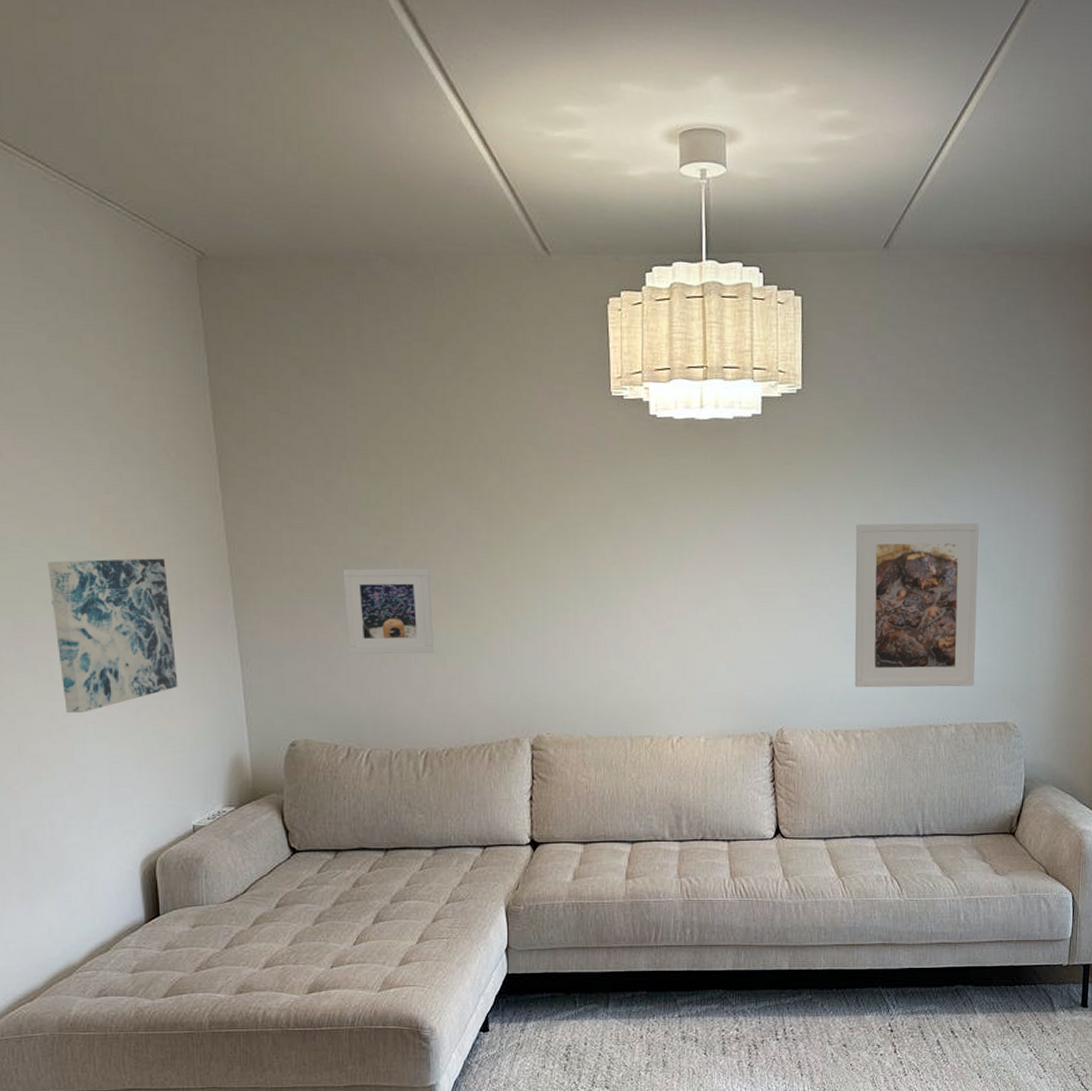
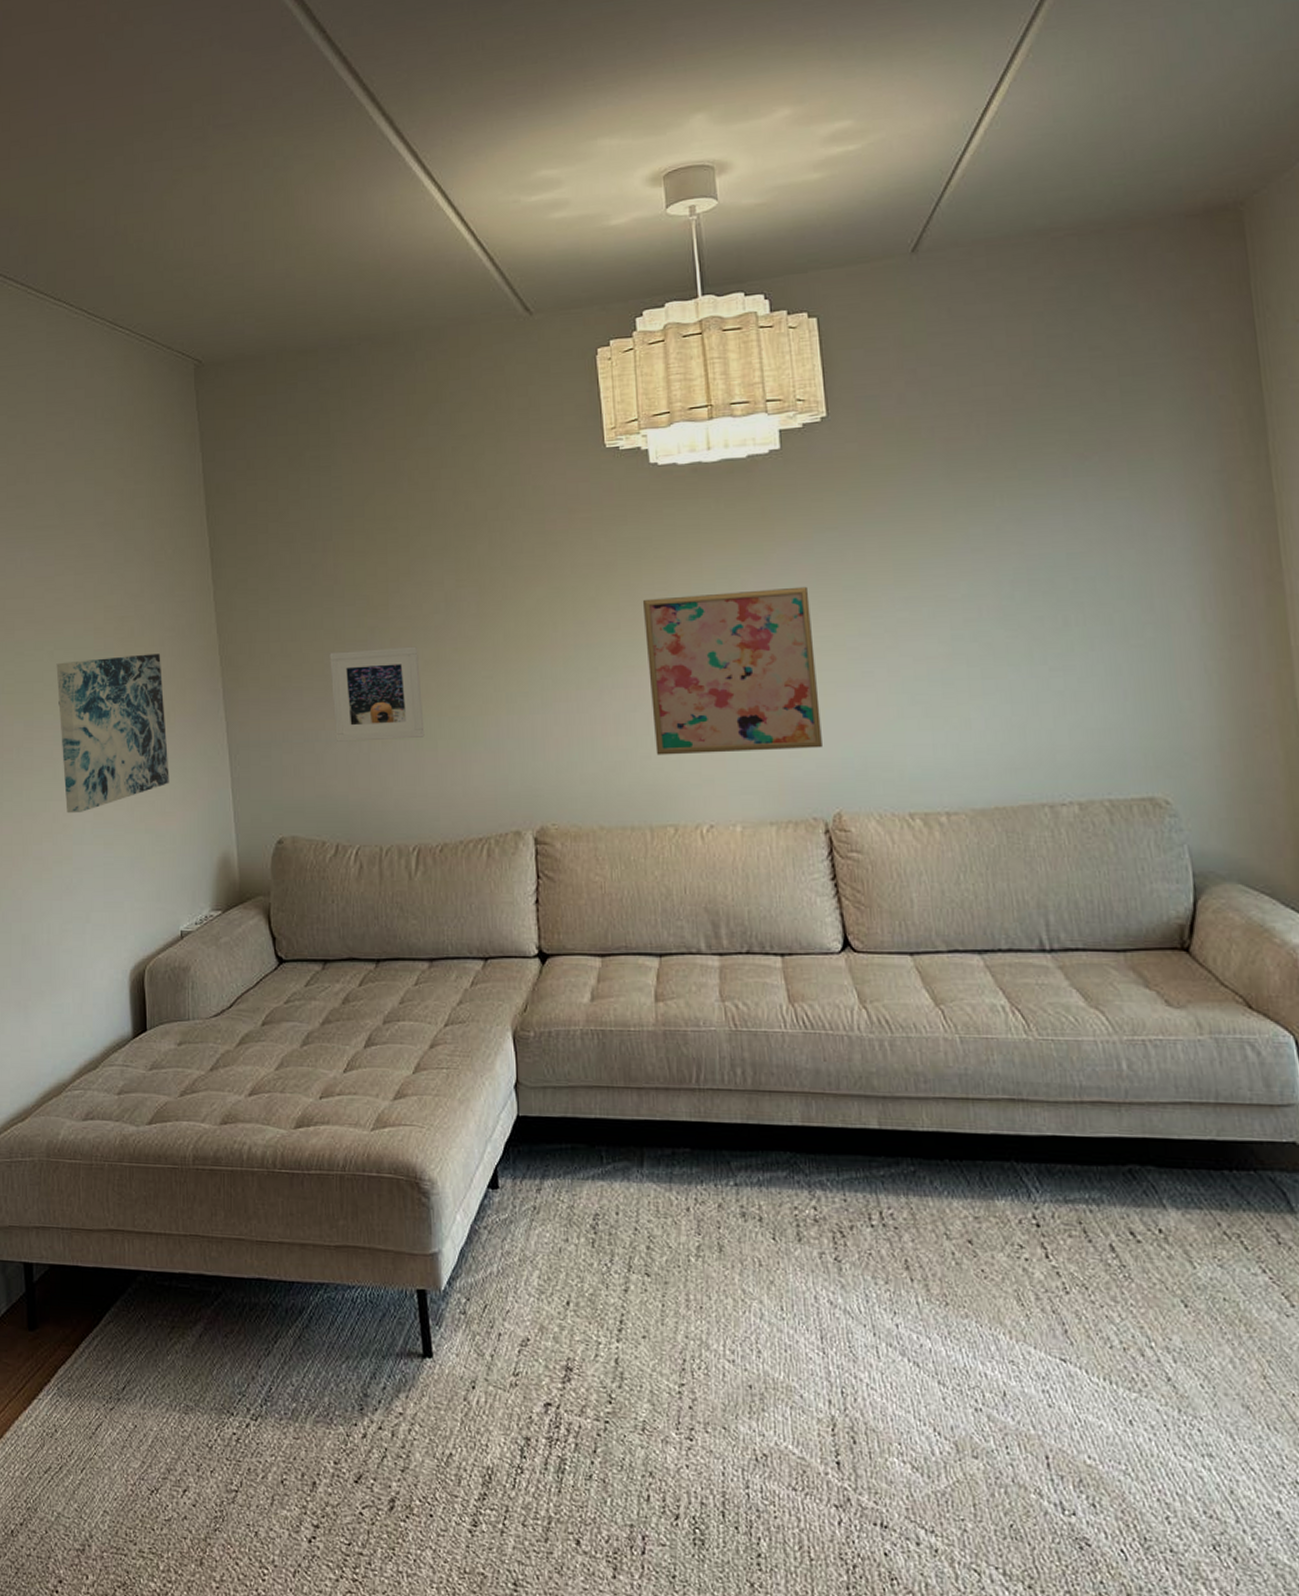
wall art: none [635,538,774,677] -> present [642,586,822,755]
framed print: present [854,523,979,688] -> none [912,549,1100,759]

